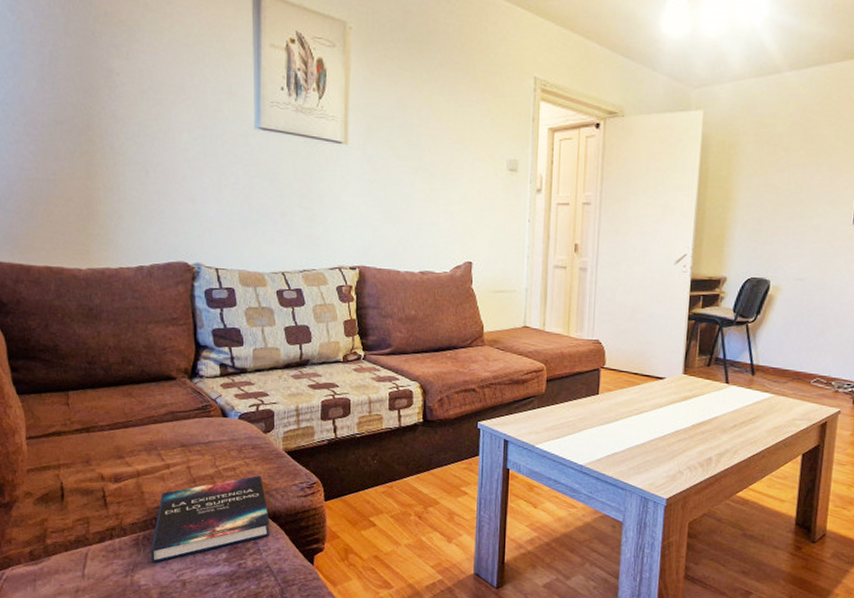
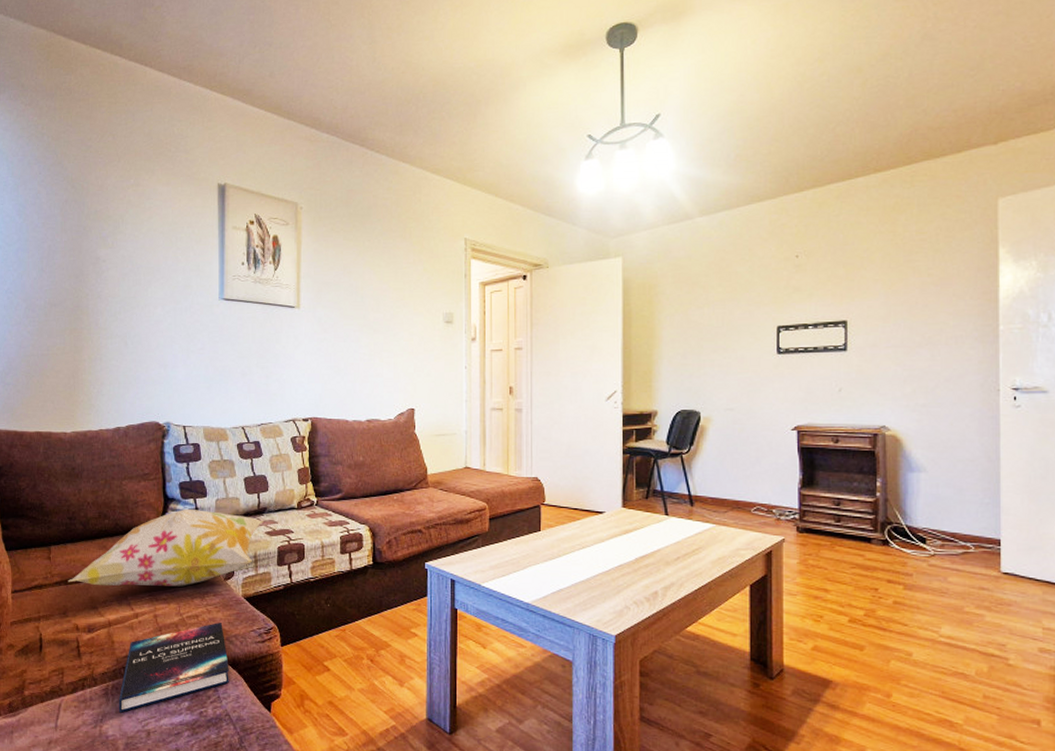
decorative pillow: none [89,357,306,439] -> present [67,508,264,587]

